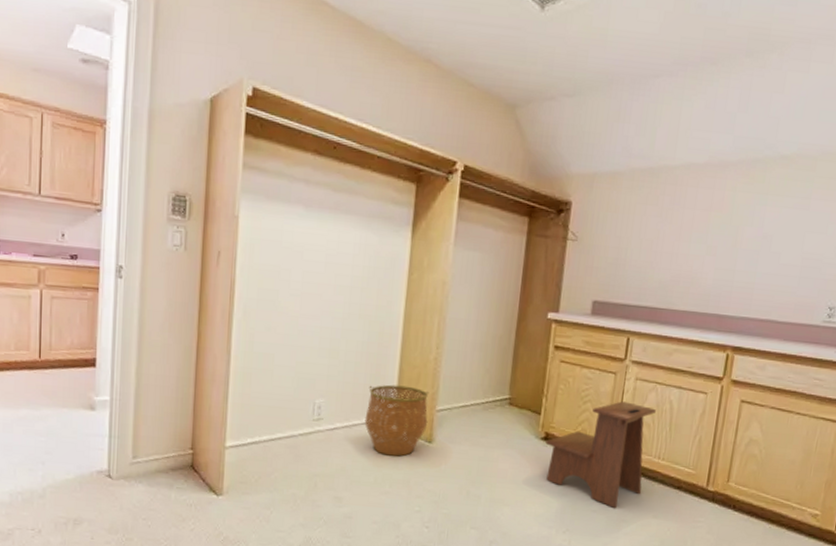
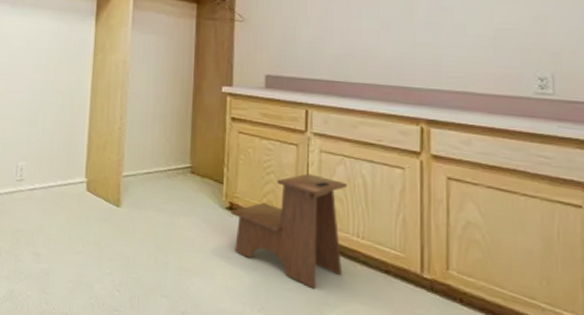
basket: present [364,384,429,457] -> none [59,151,116,218]

